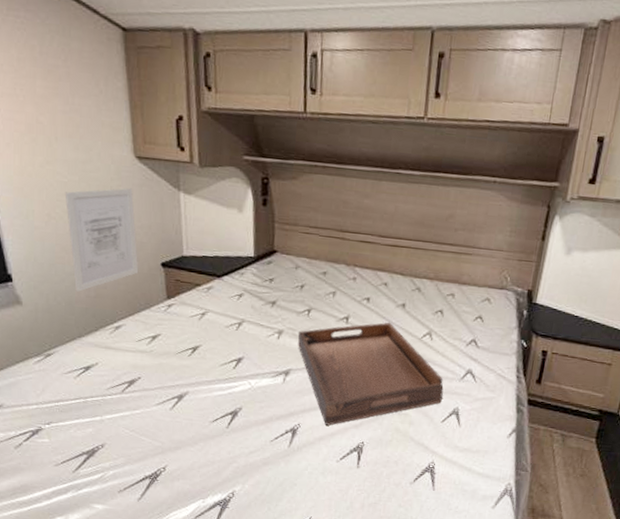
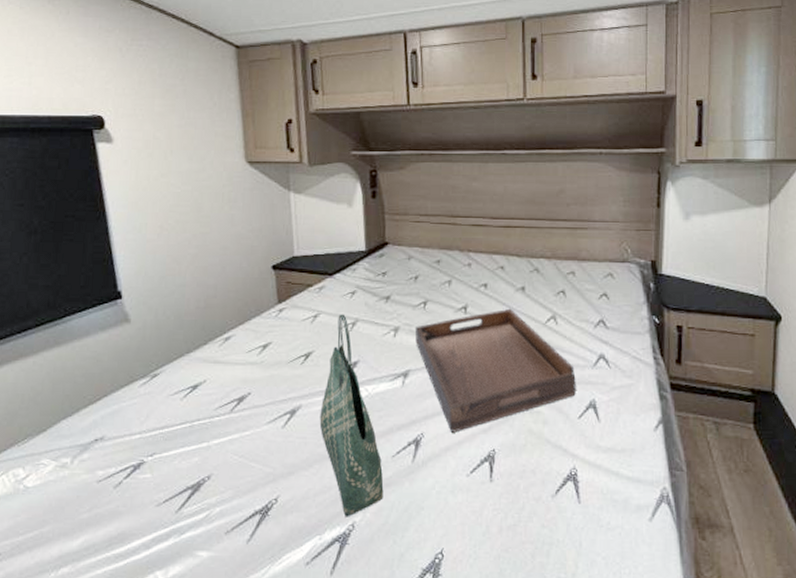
wall art: present [64,188,139,292] -> none [177,192,250,303]
tote bag: none [205,314,262,487] -> present [319,314,384,517]

